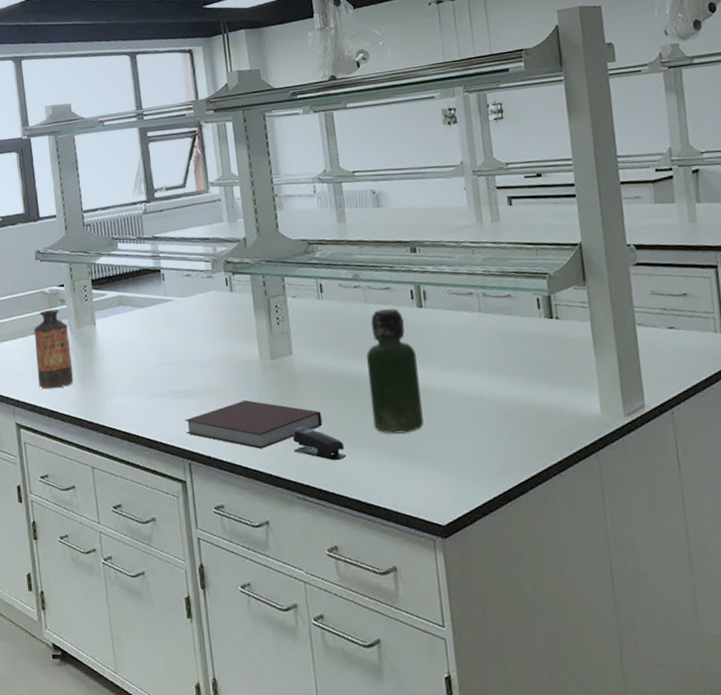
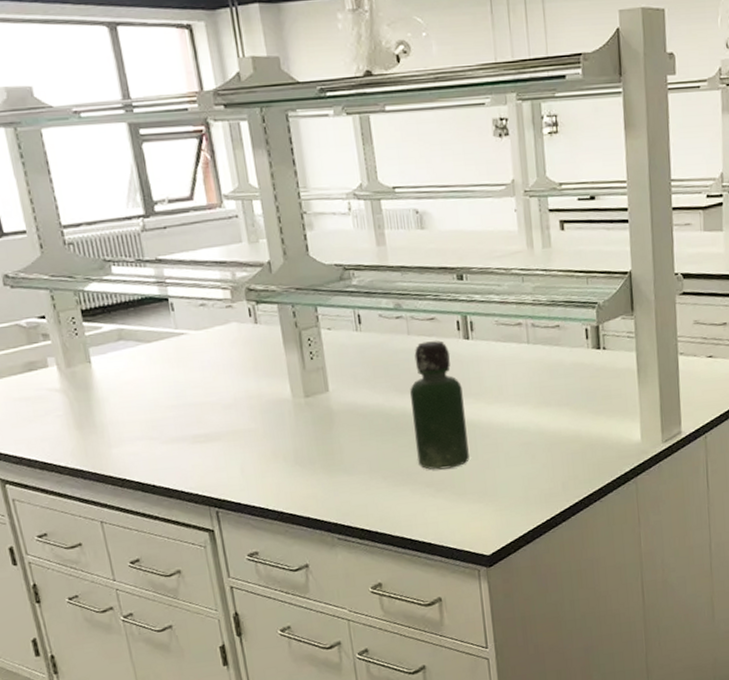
bottle: present [34,309,74,390] -> none [10,345,69,439]
notebook: present [185,400,323,449] -> none [208,442,364,492]
stapler: present [293,426,347,461] -> none [332,466,390,500]

